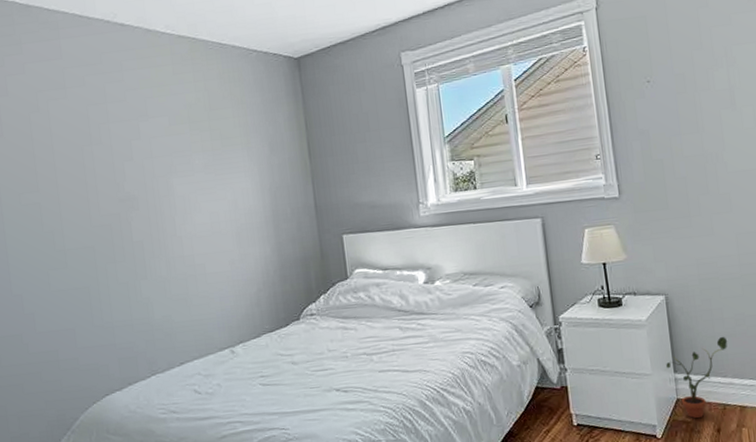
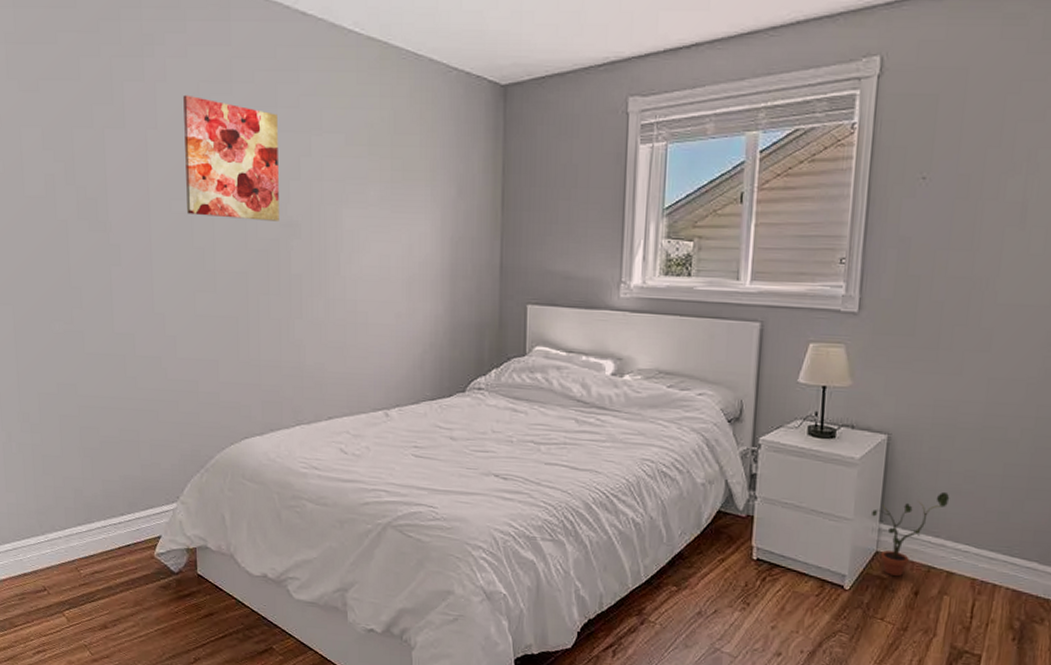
wall art: none [24,104,118,204] -> present [183,94,279,221]

